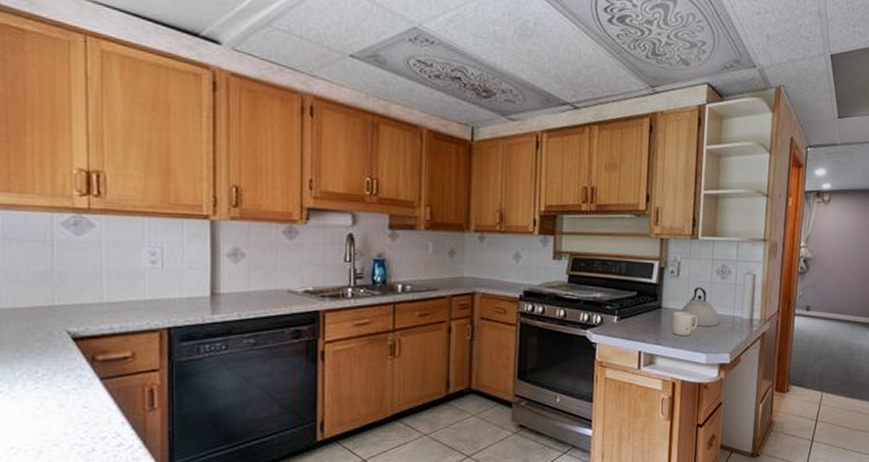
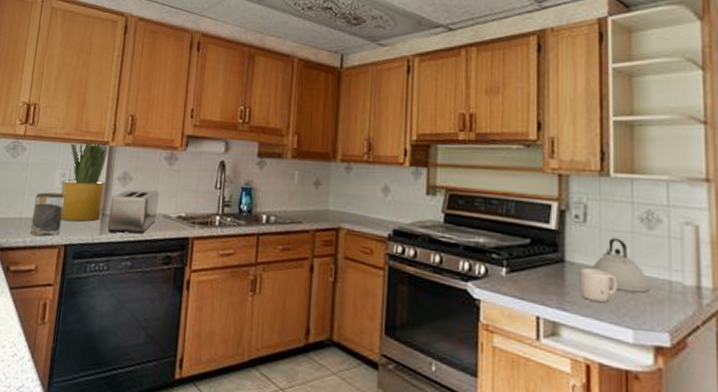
jar: none [117,273,160,321] -> present [30,192,65,237]
planter: none [153,215,212,303] -> present [60,141,109,222]
toaster: none [220,265,281,312] -> present [107,189,160,234]

